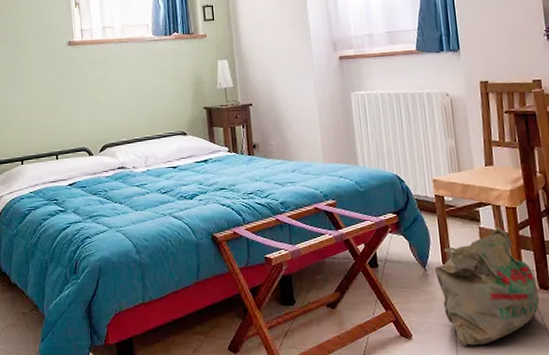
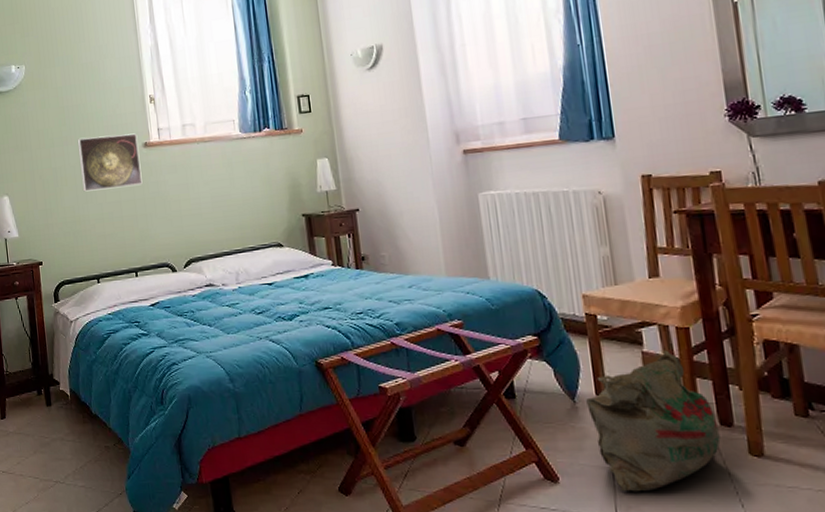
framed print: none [8,33,66,83] -> present [77,133,143,192]

